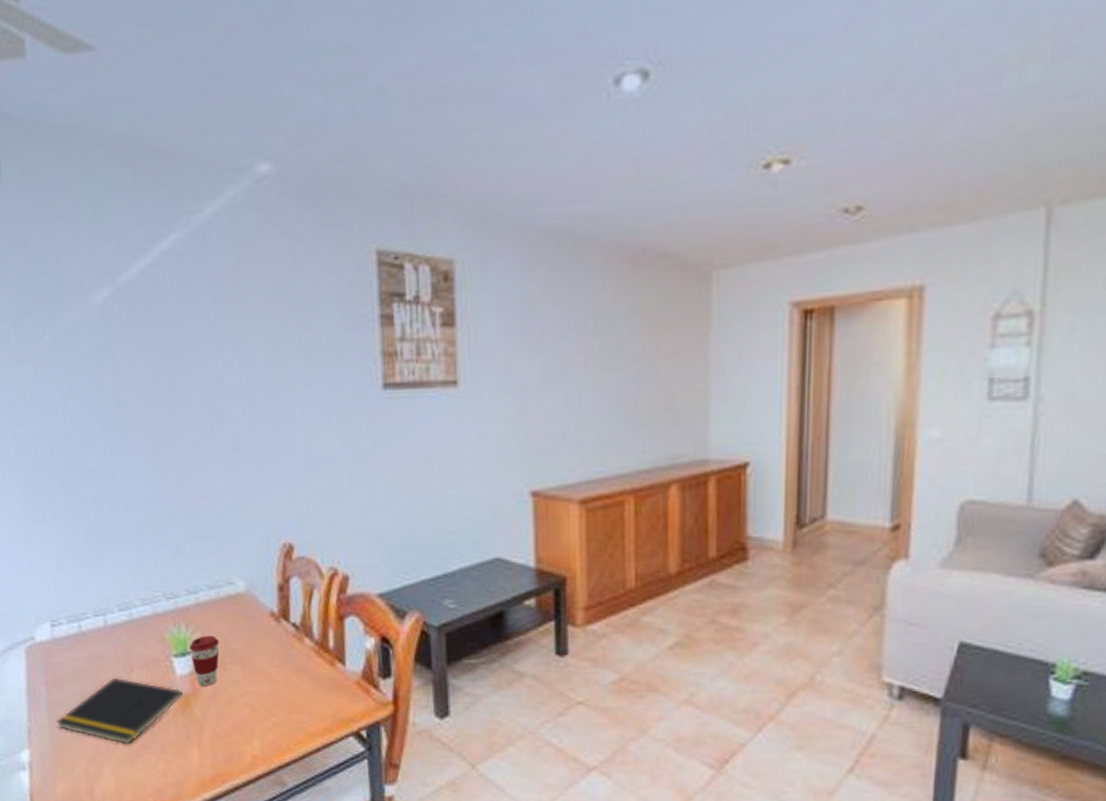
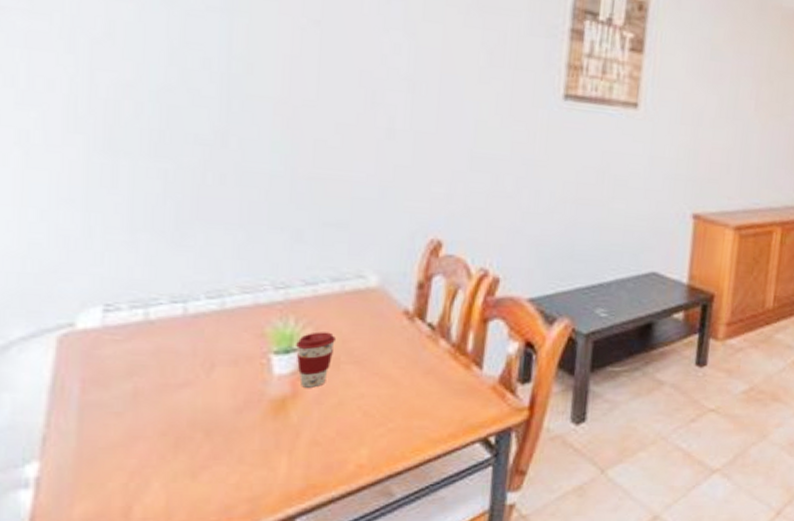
notepad: present [56,677,184,745] -> none [89,375,280,454]

